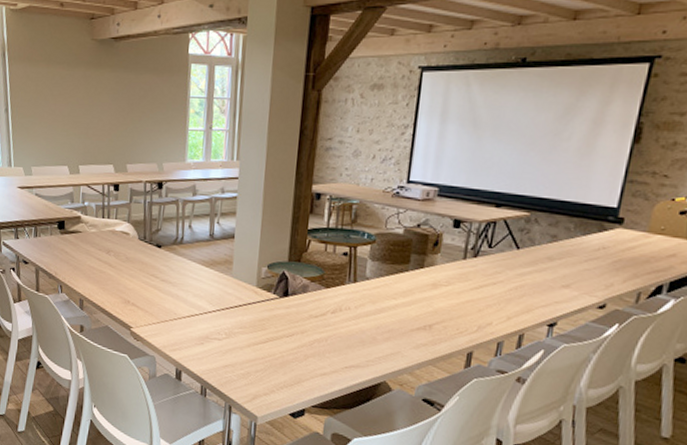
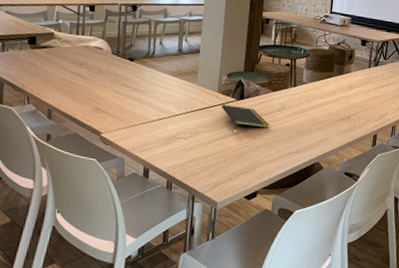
notepad: none [261,302,320,334] -> present [221,104,269,130]

